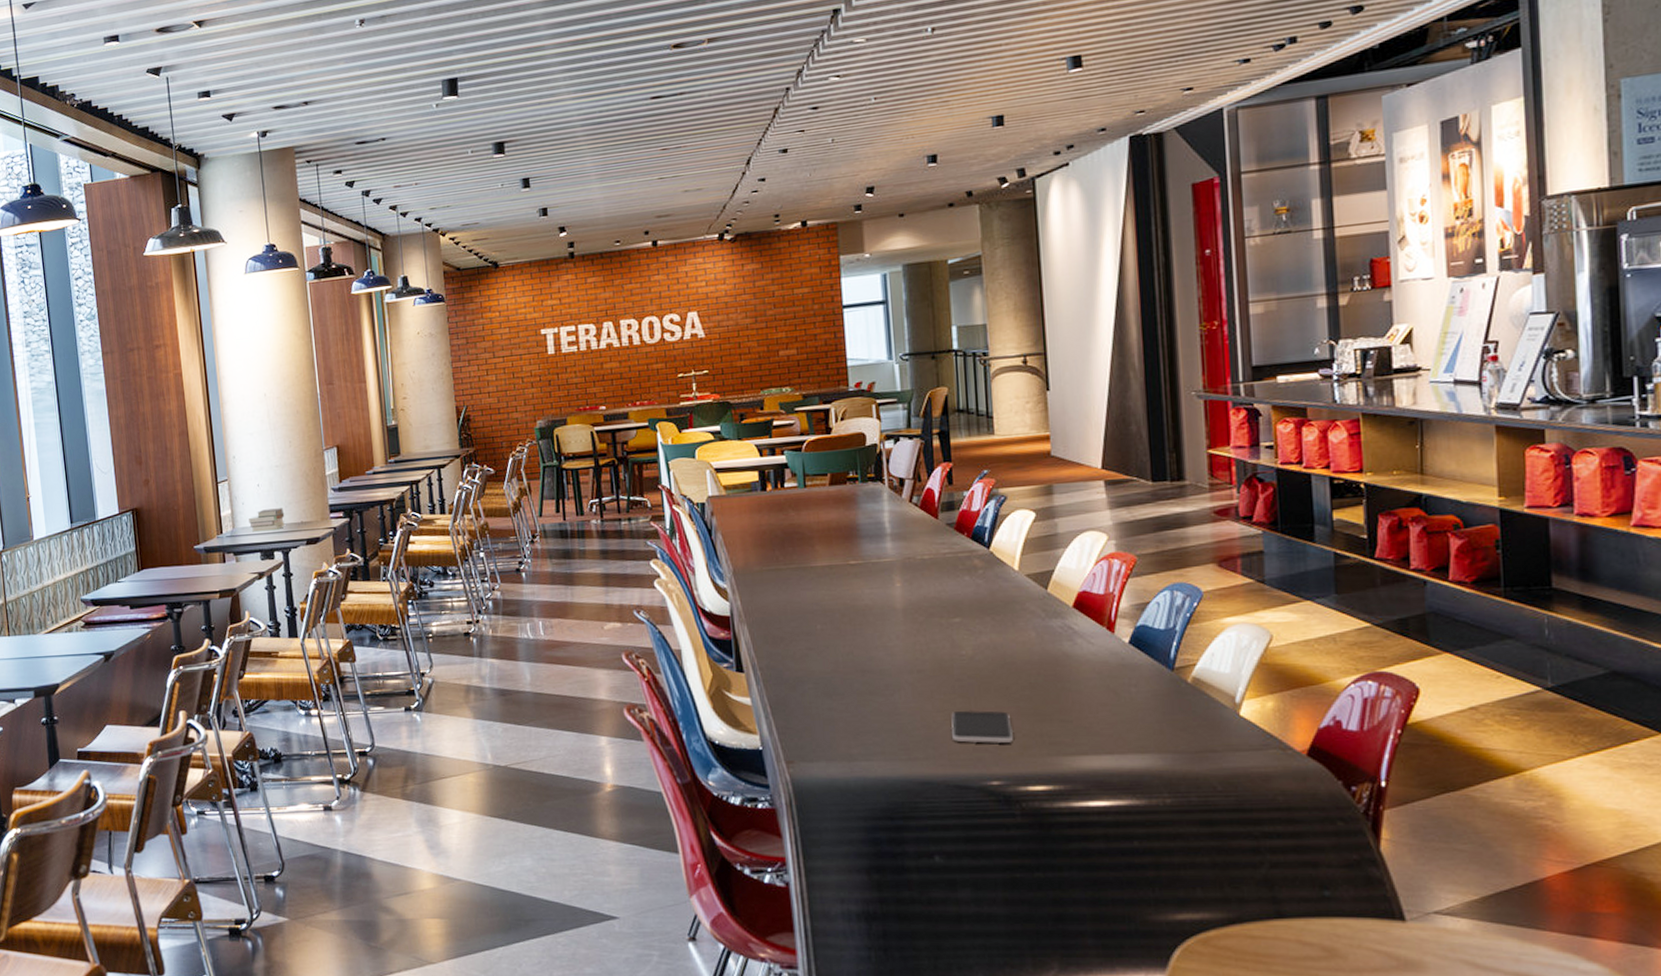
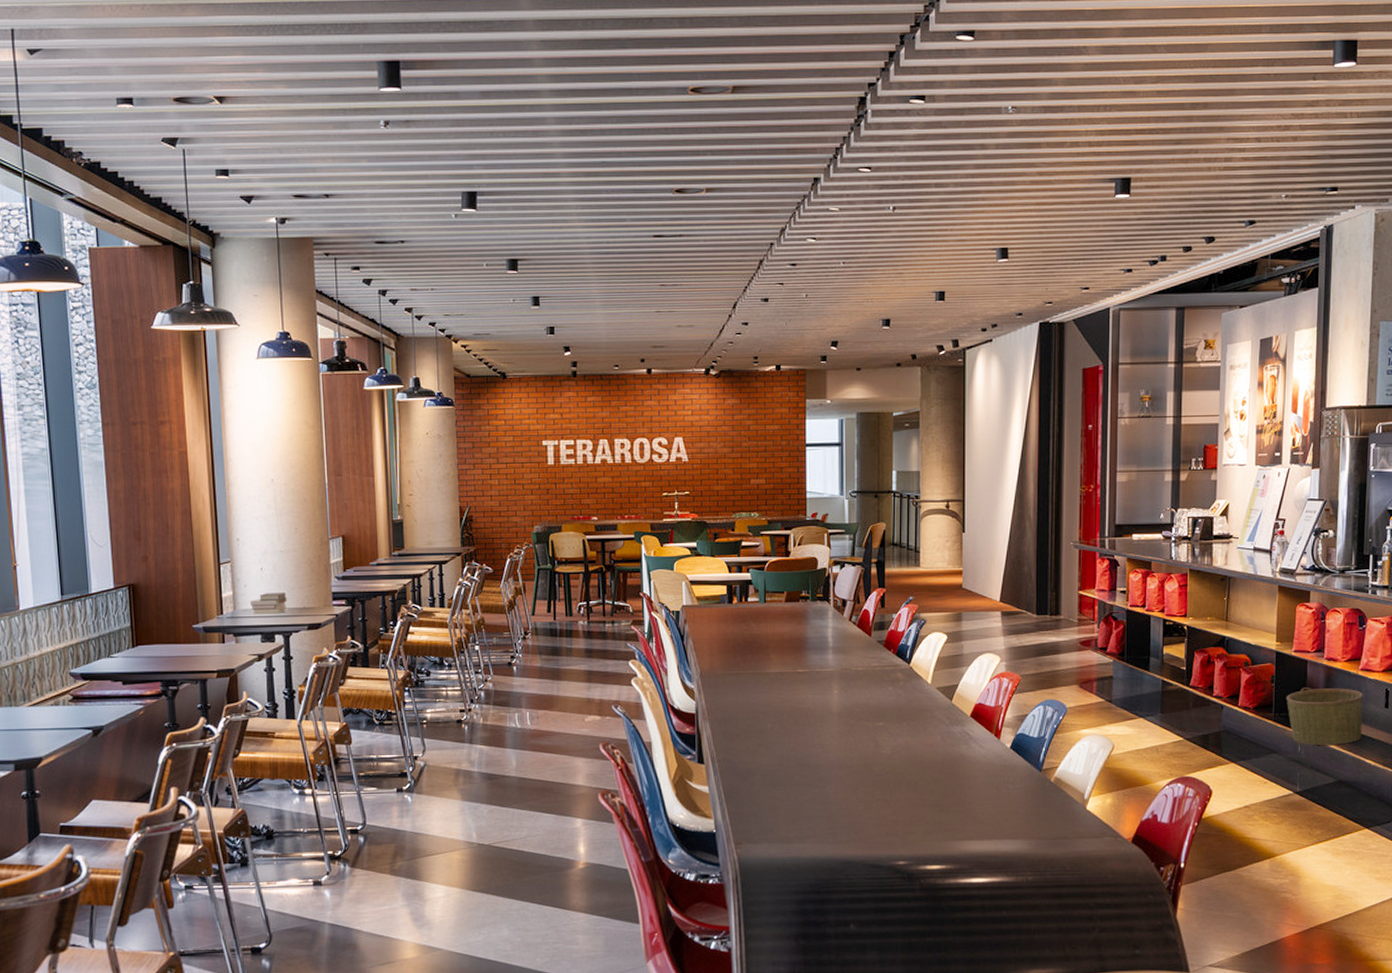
smartphone: present [951,710,1013,744] -> none [871,801,917,830]
basket: none [1520,551,1643,628] -> present [1286,688,1363,746]

